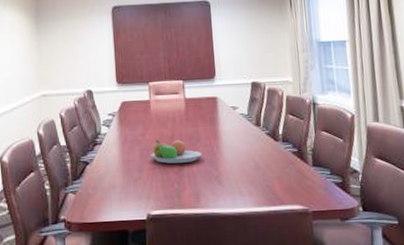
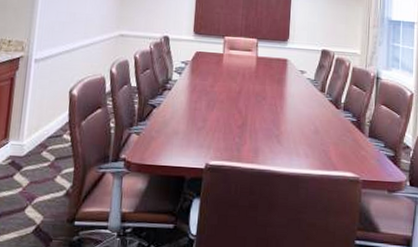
fruit bowl: present [151,140,201,164] -> none [217,93,266,119]

